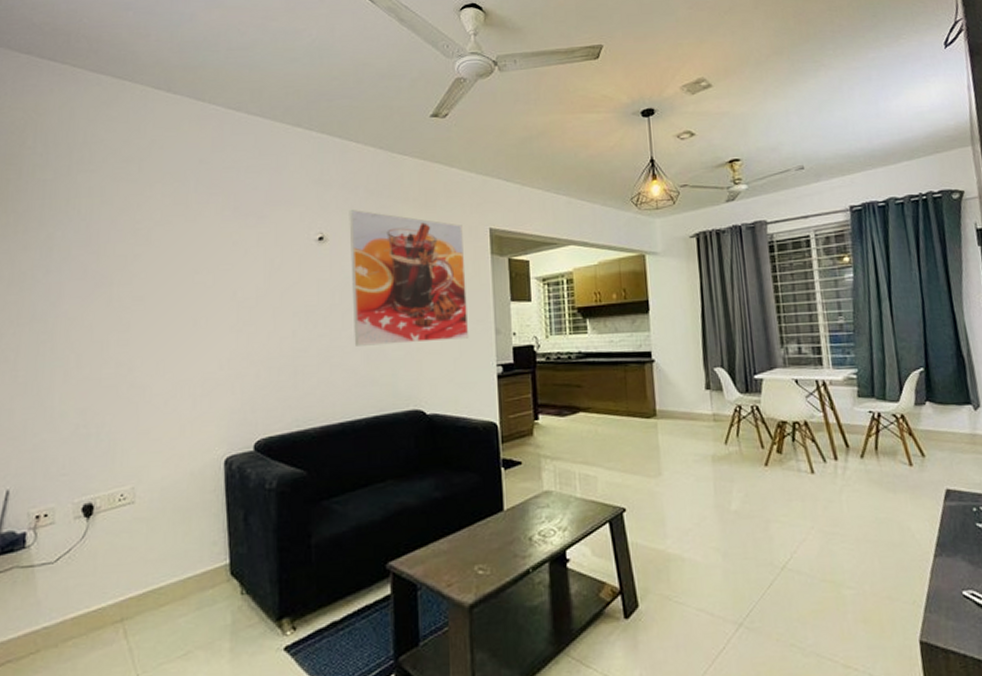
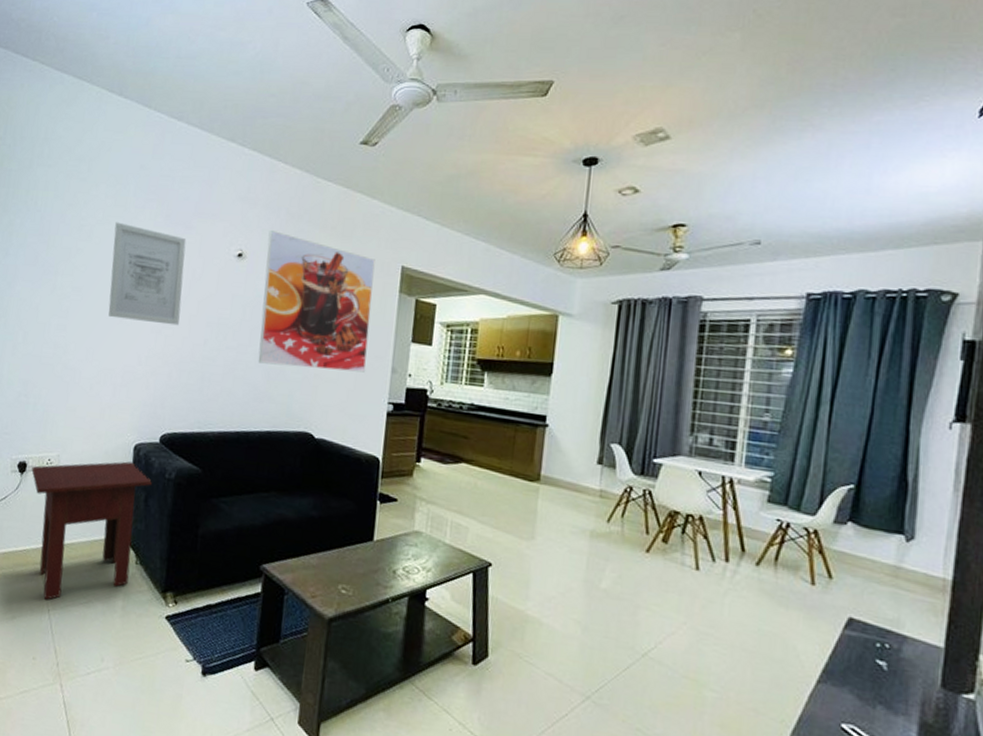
side table: none [100,478,250,663] -> present [31,461,152,600]
wall art: none [176,221,262,324] -> present [108,222,187,326]

